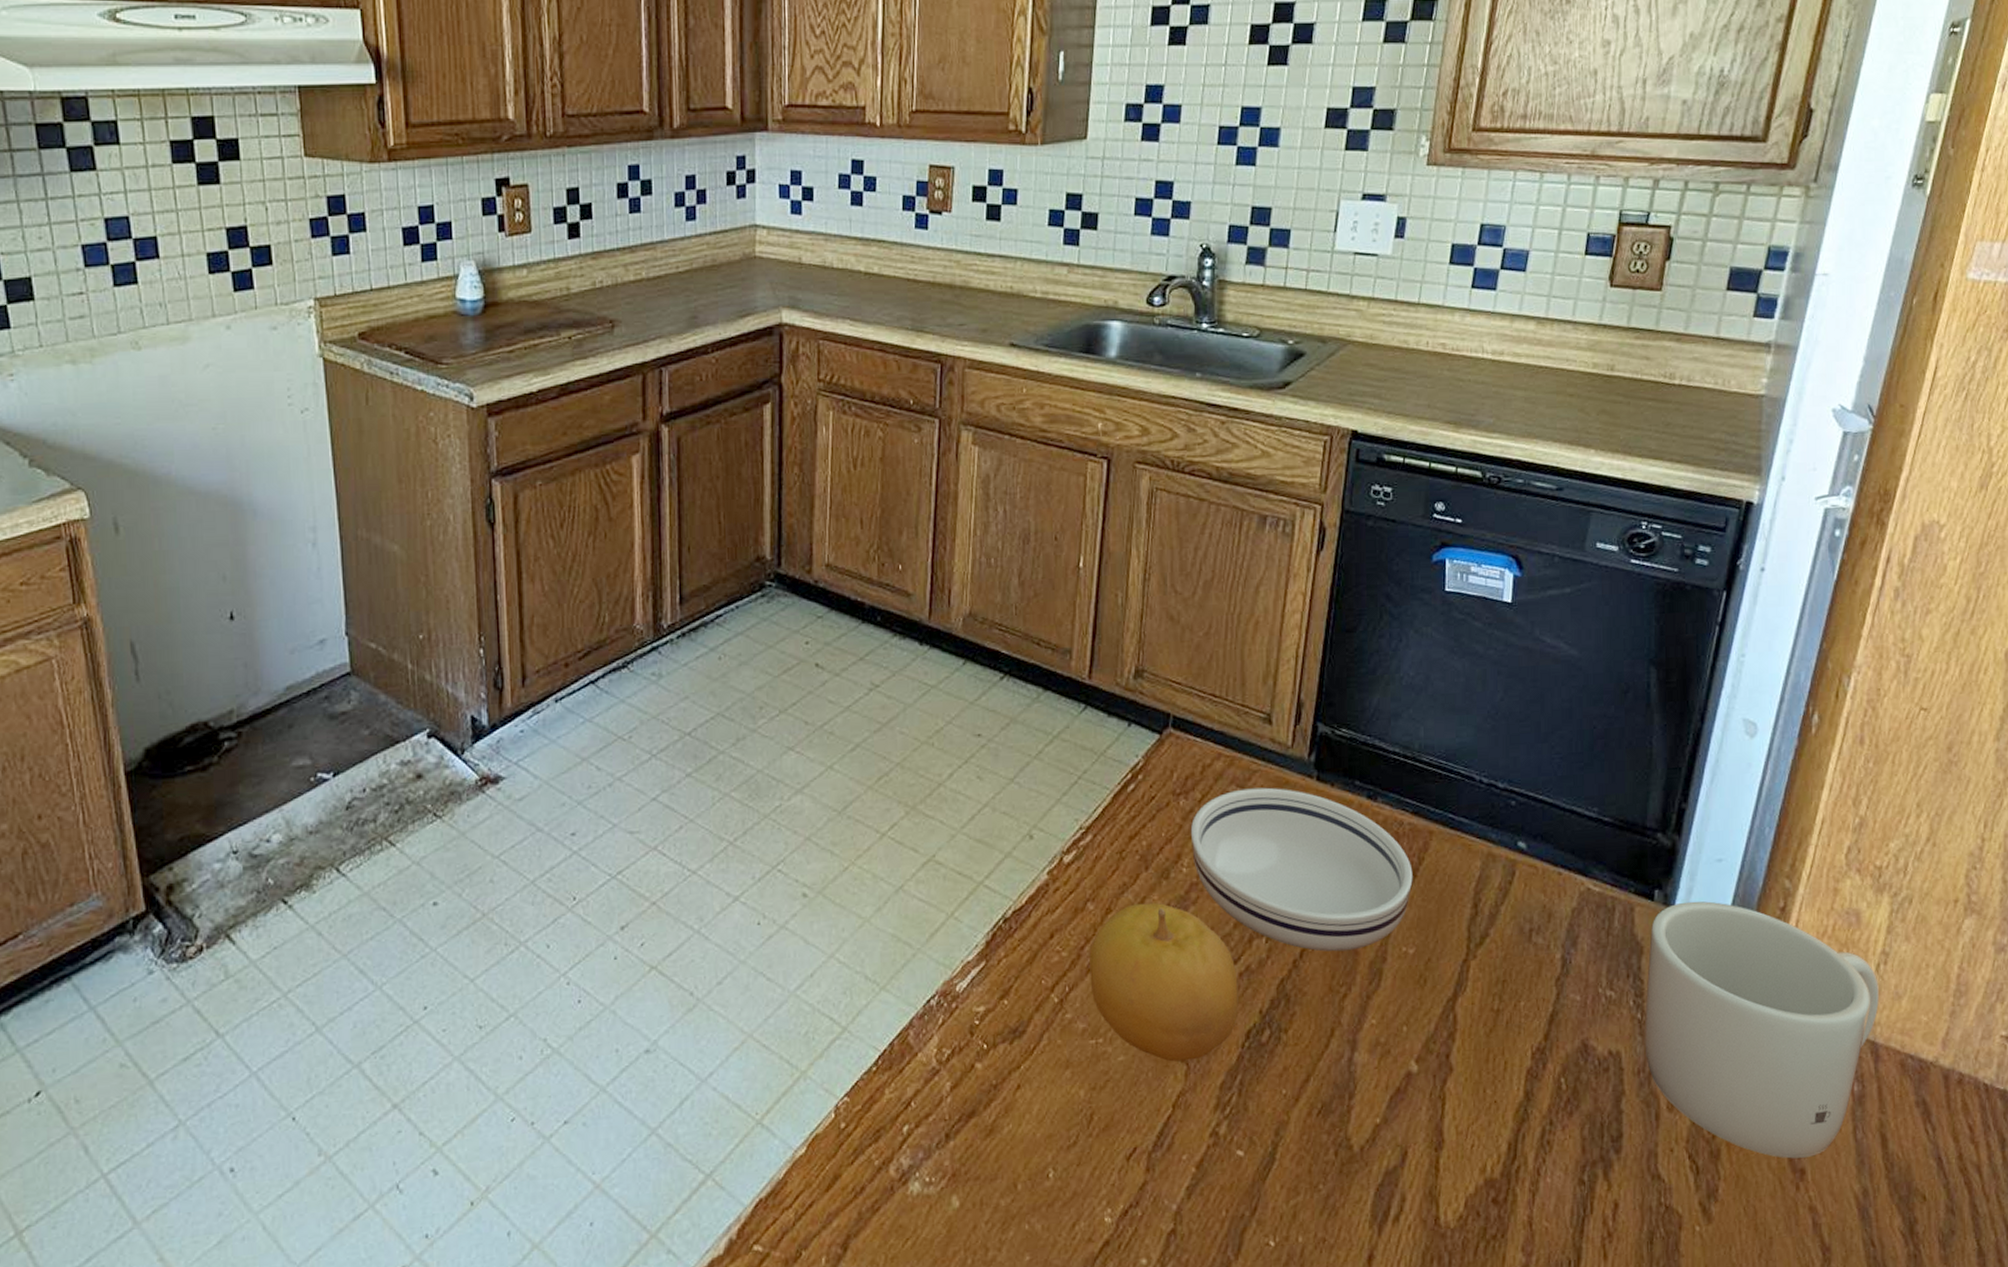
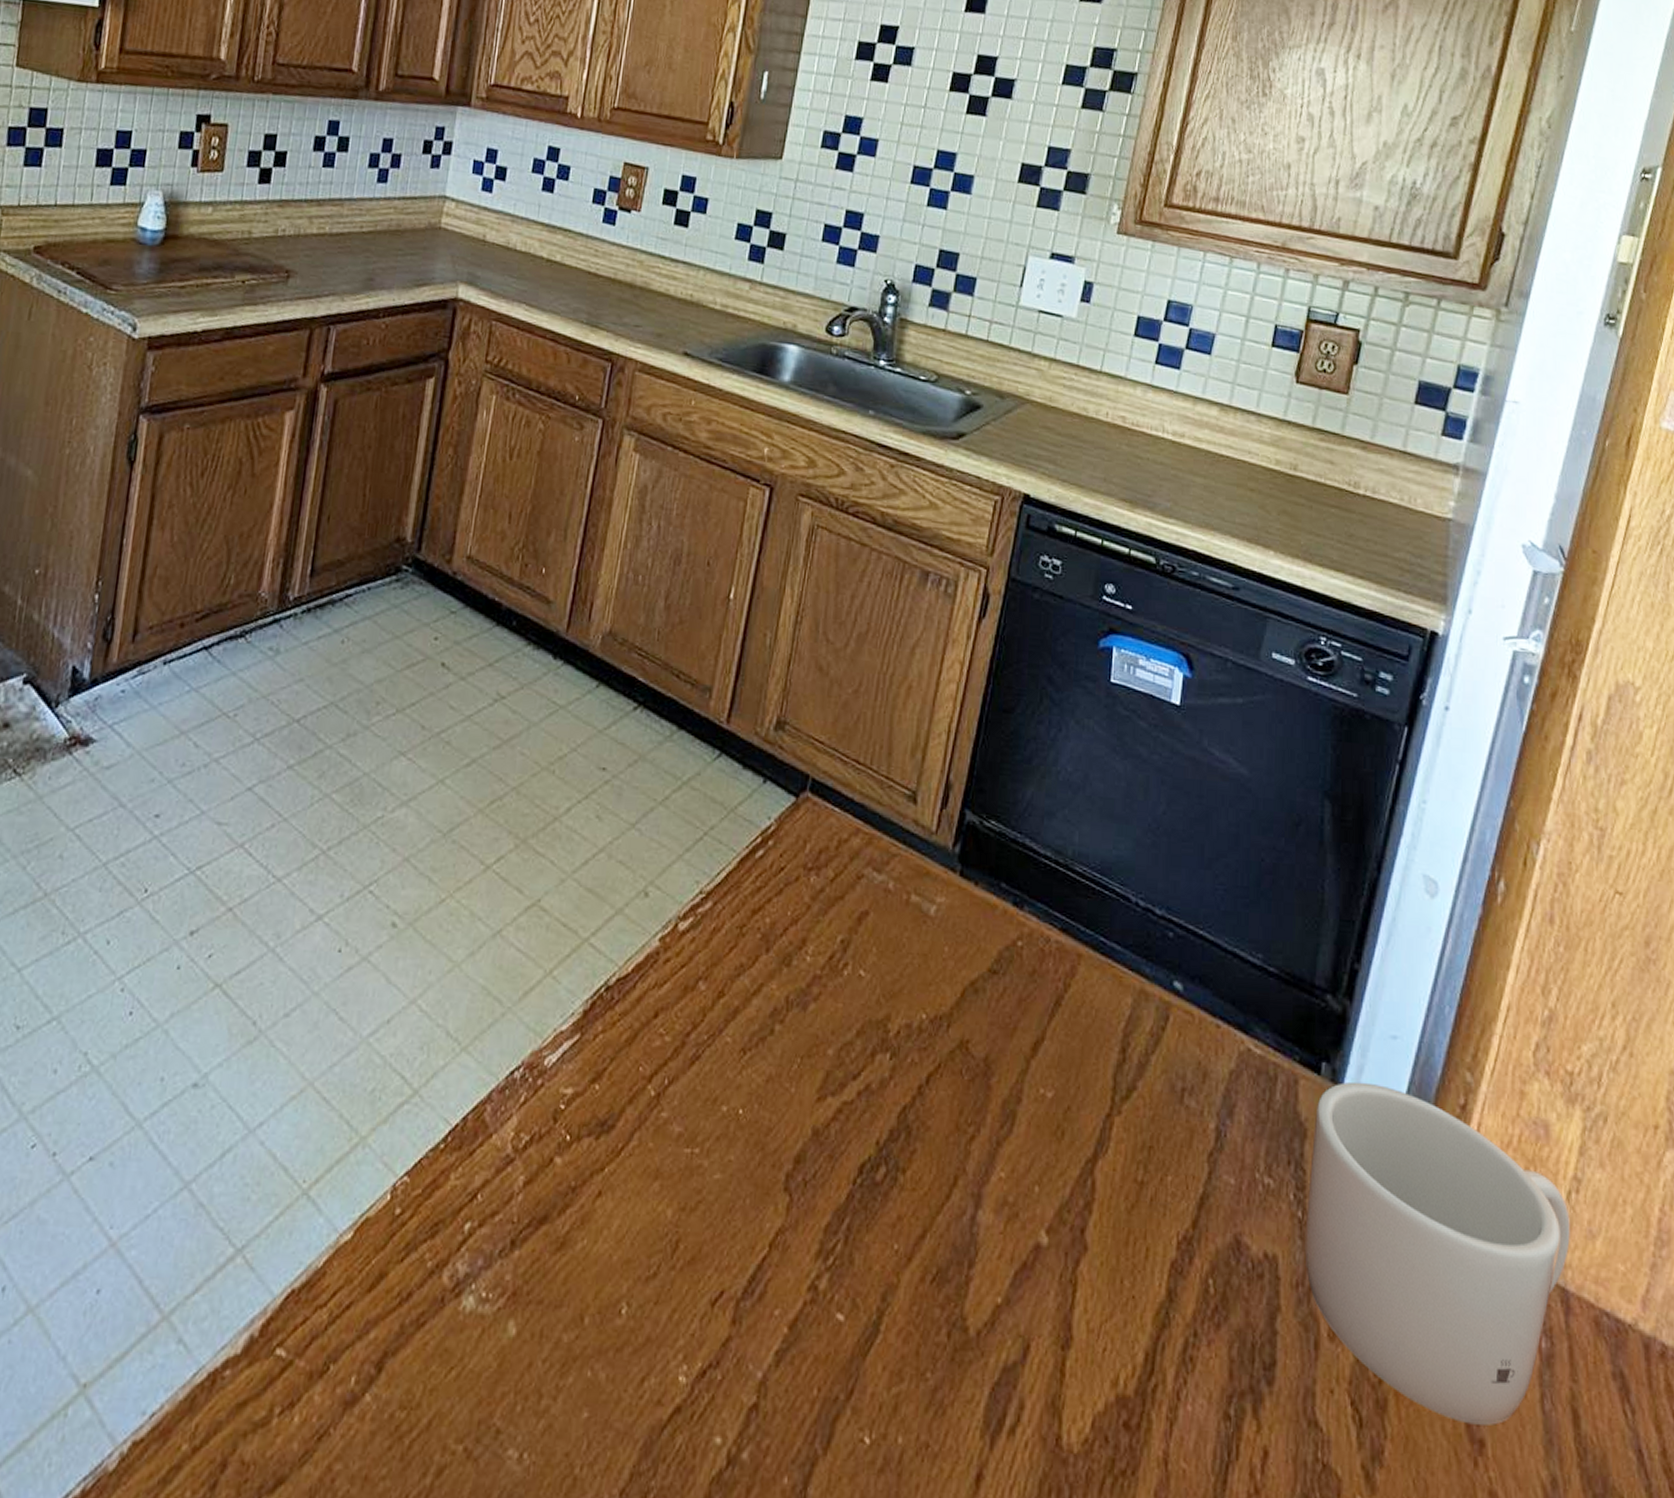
fruit: present [1089,902,1239,1062] -> none [692,990,856,1191]
bowl: present [1190,787,1413,952] -> none [818,873,1057,1084]

